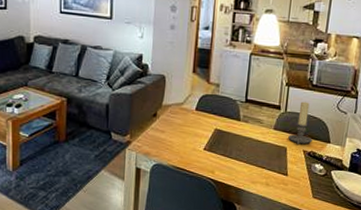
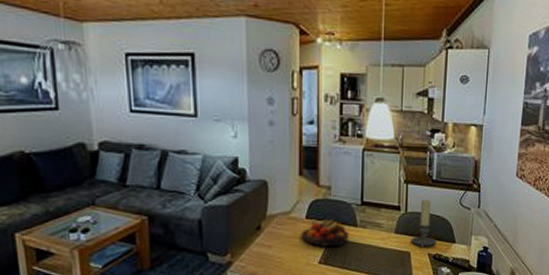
fruit bowl: none [190,111,233,136] -> present [301,219,349,246]

